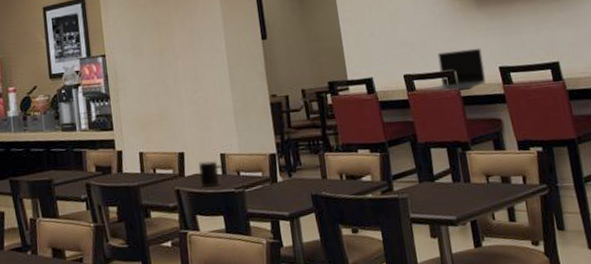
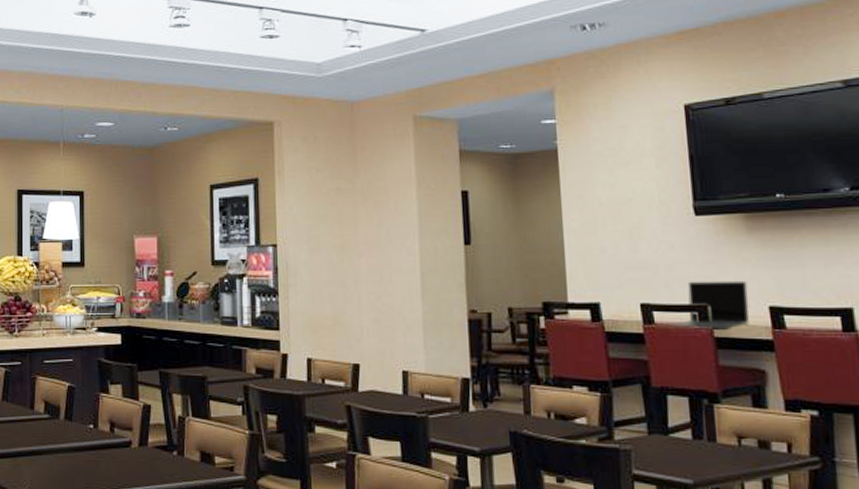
mug: present [199,161,227,187] -> none [376,377,408,406]

